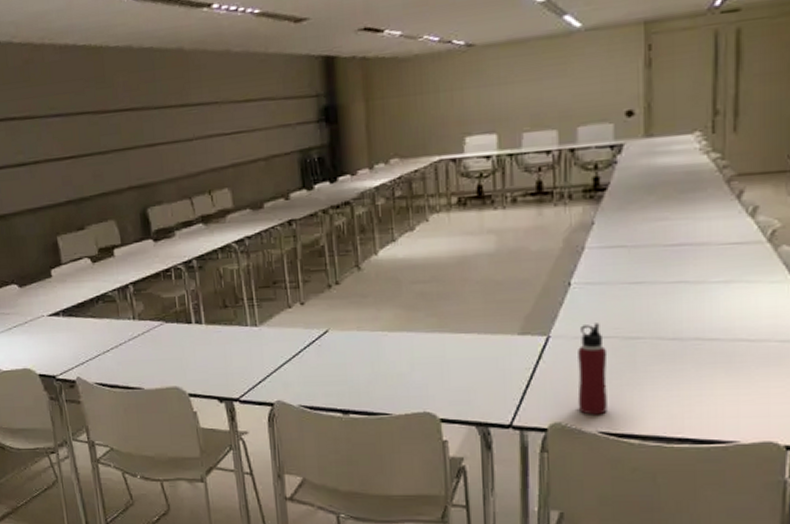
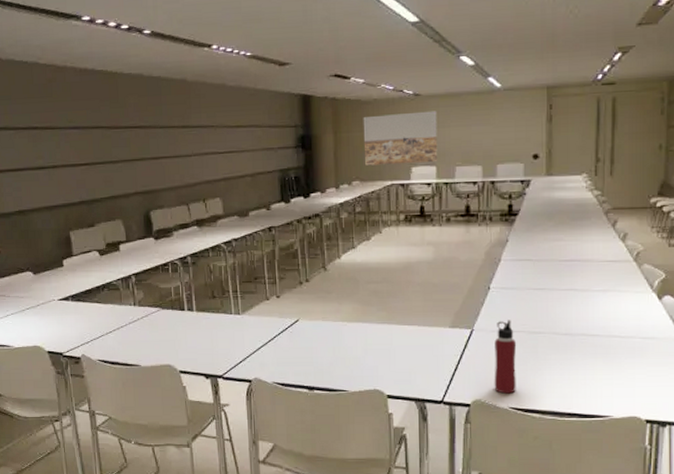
wall art: none [401,63,499,139] -> present [363,111,438,166]

